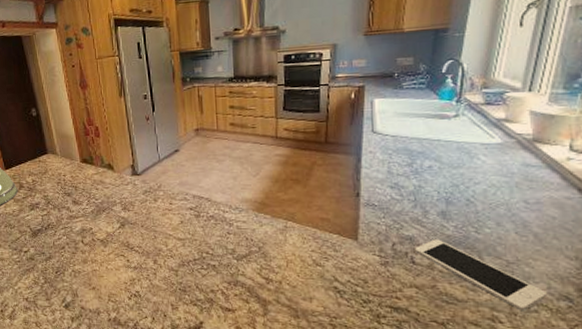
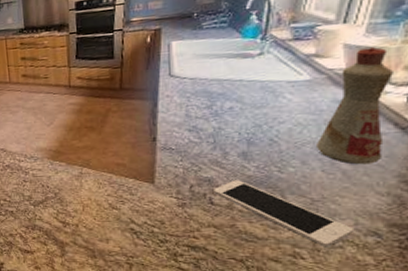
bottle: none [510,116,575,228] -> present [317,47,393,165]

